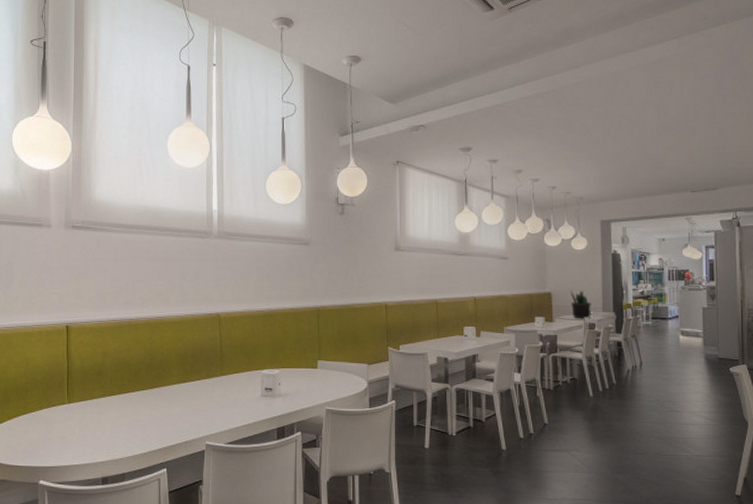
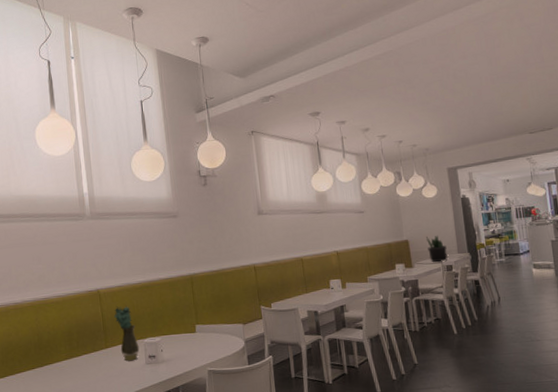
vase: none [233,332,256,392] -> present [114,305,140,361]

